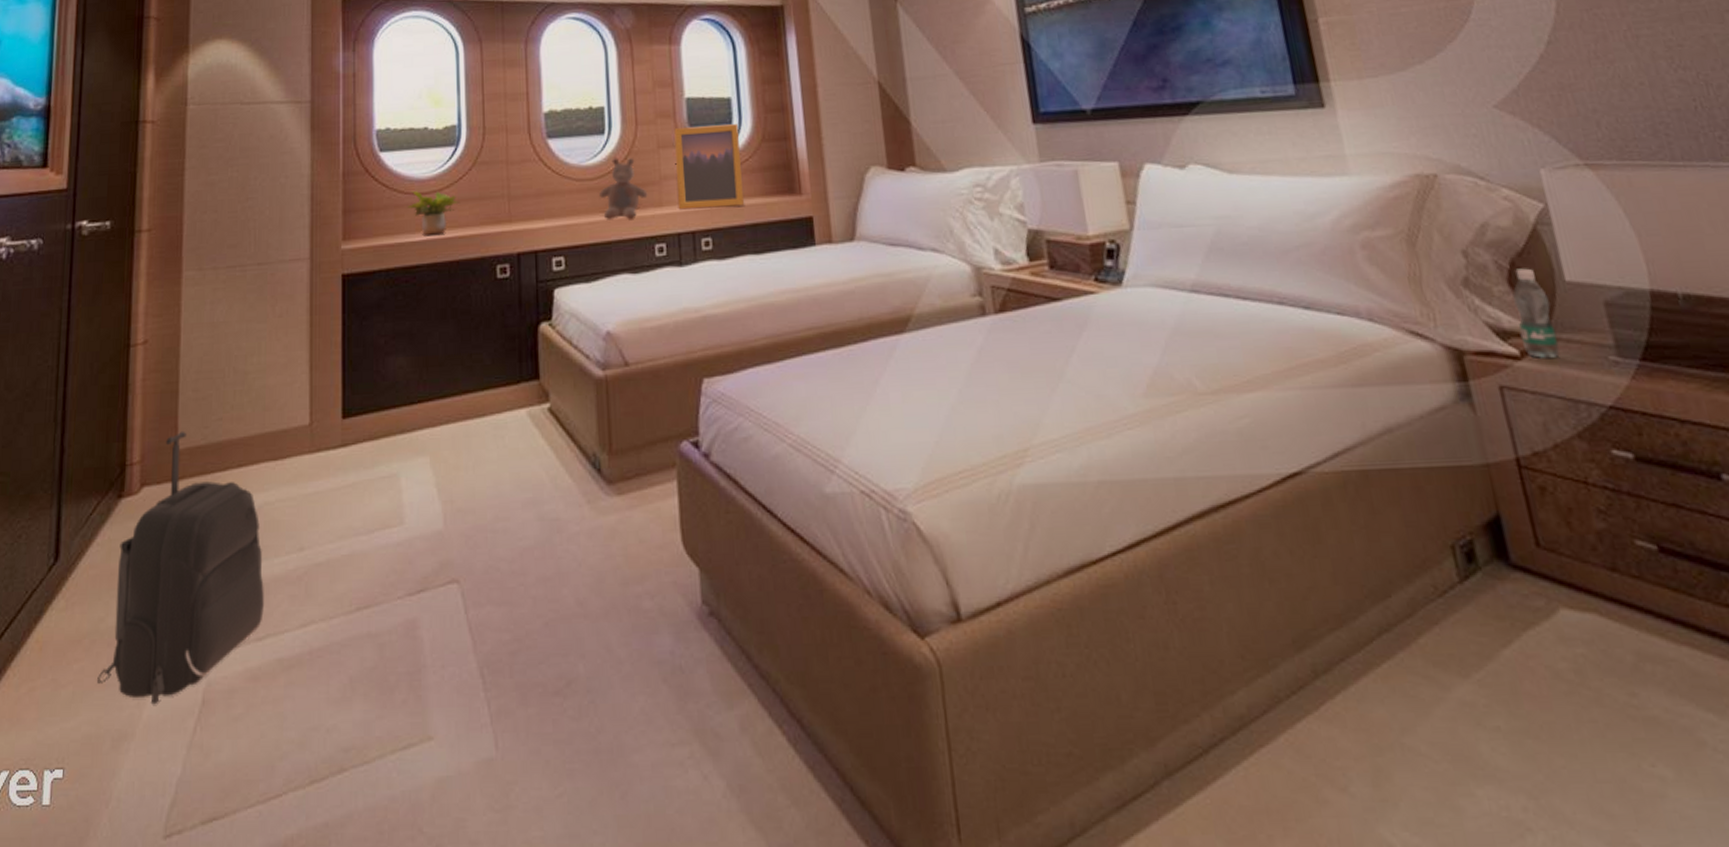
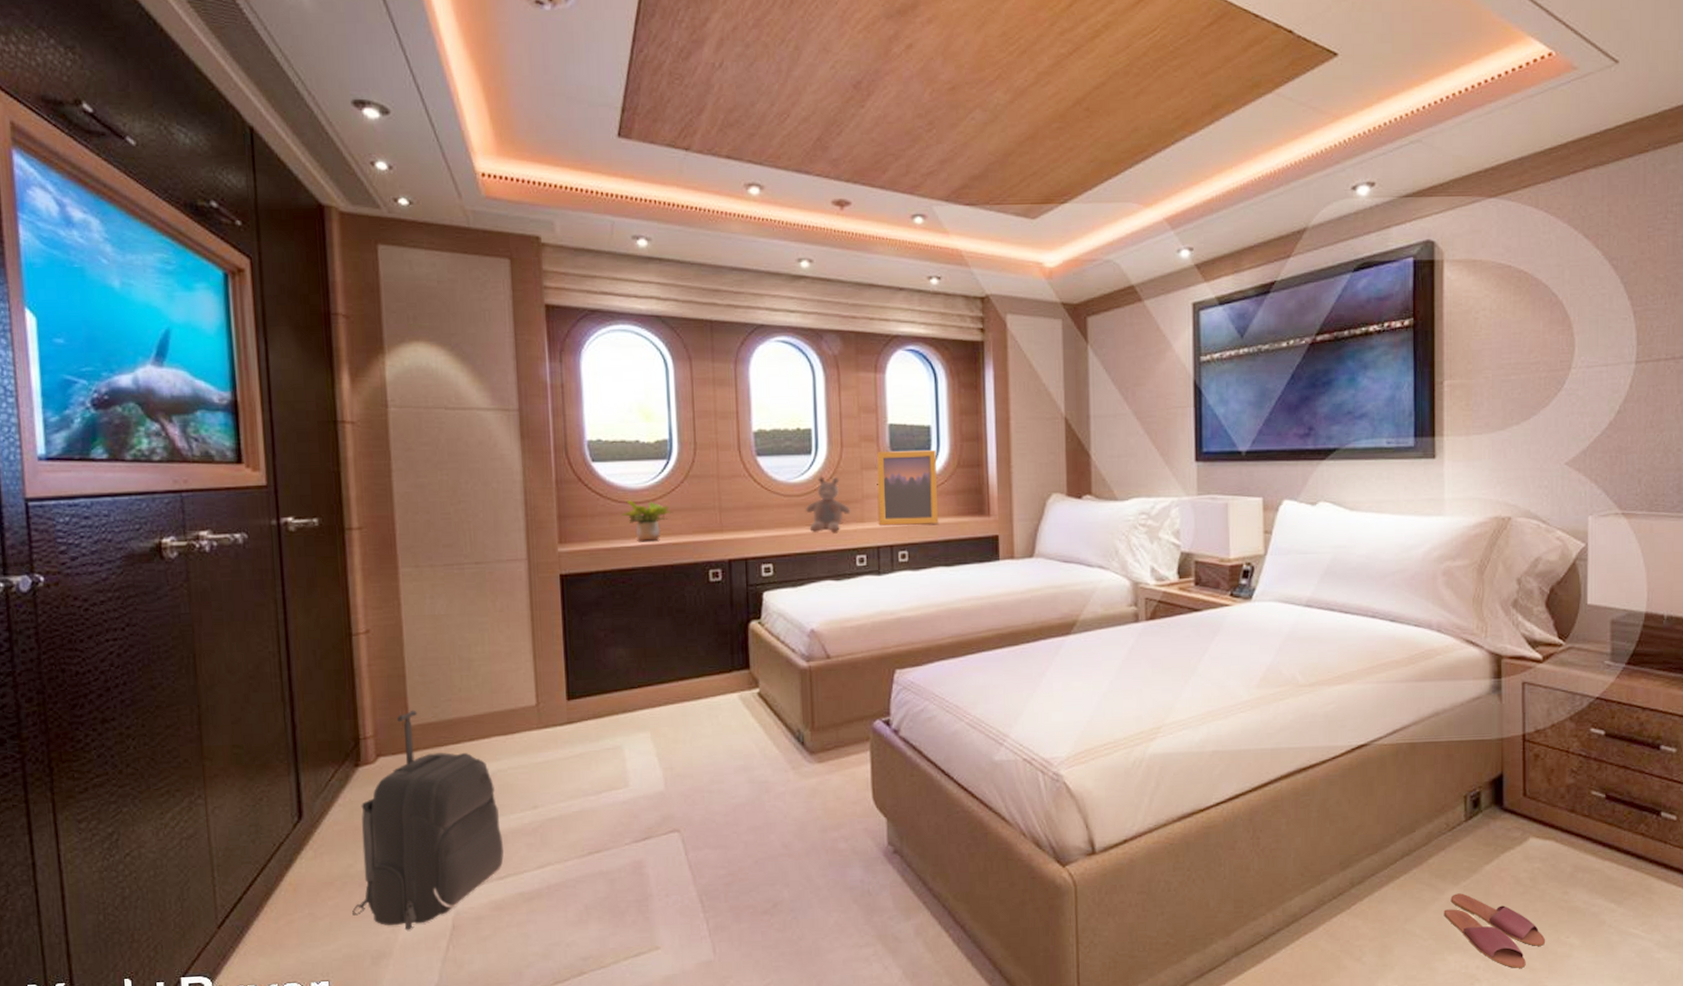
slippers: none [1455,691,1621,813] -> present [1443,893,1546,968]
bottle: present [1512,268,1560,359] -> none [1546,593,1573,663]

